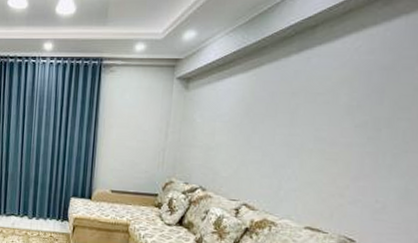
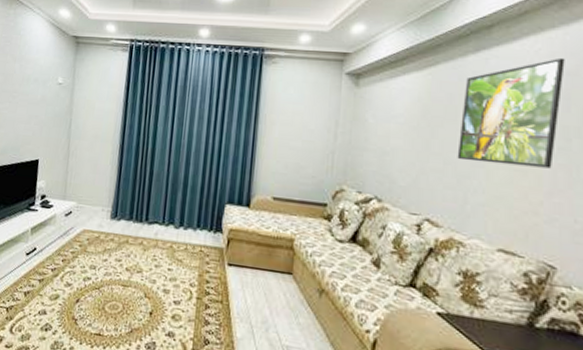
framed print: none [274,53,383,156] -> present [457,57,565,169]

